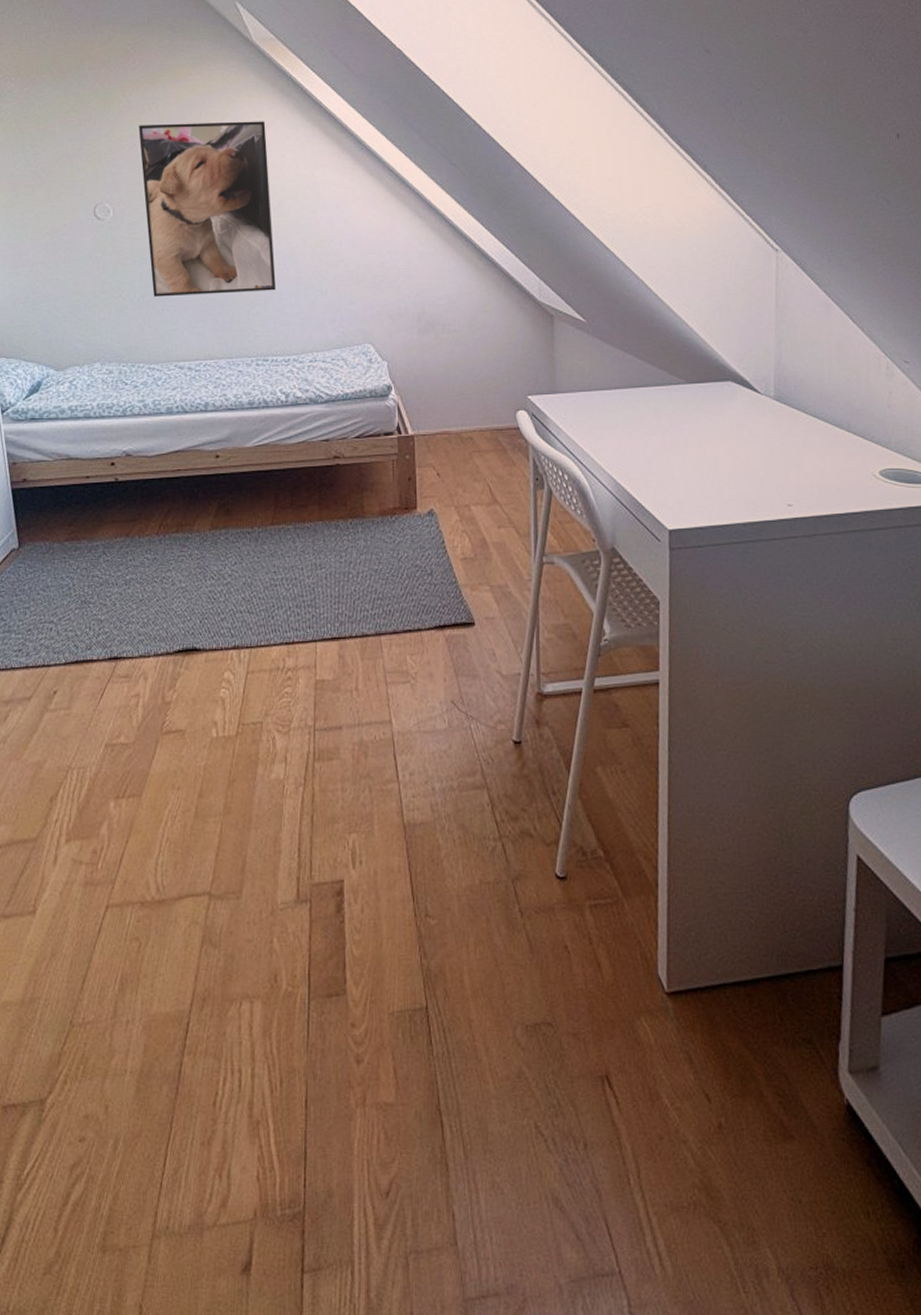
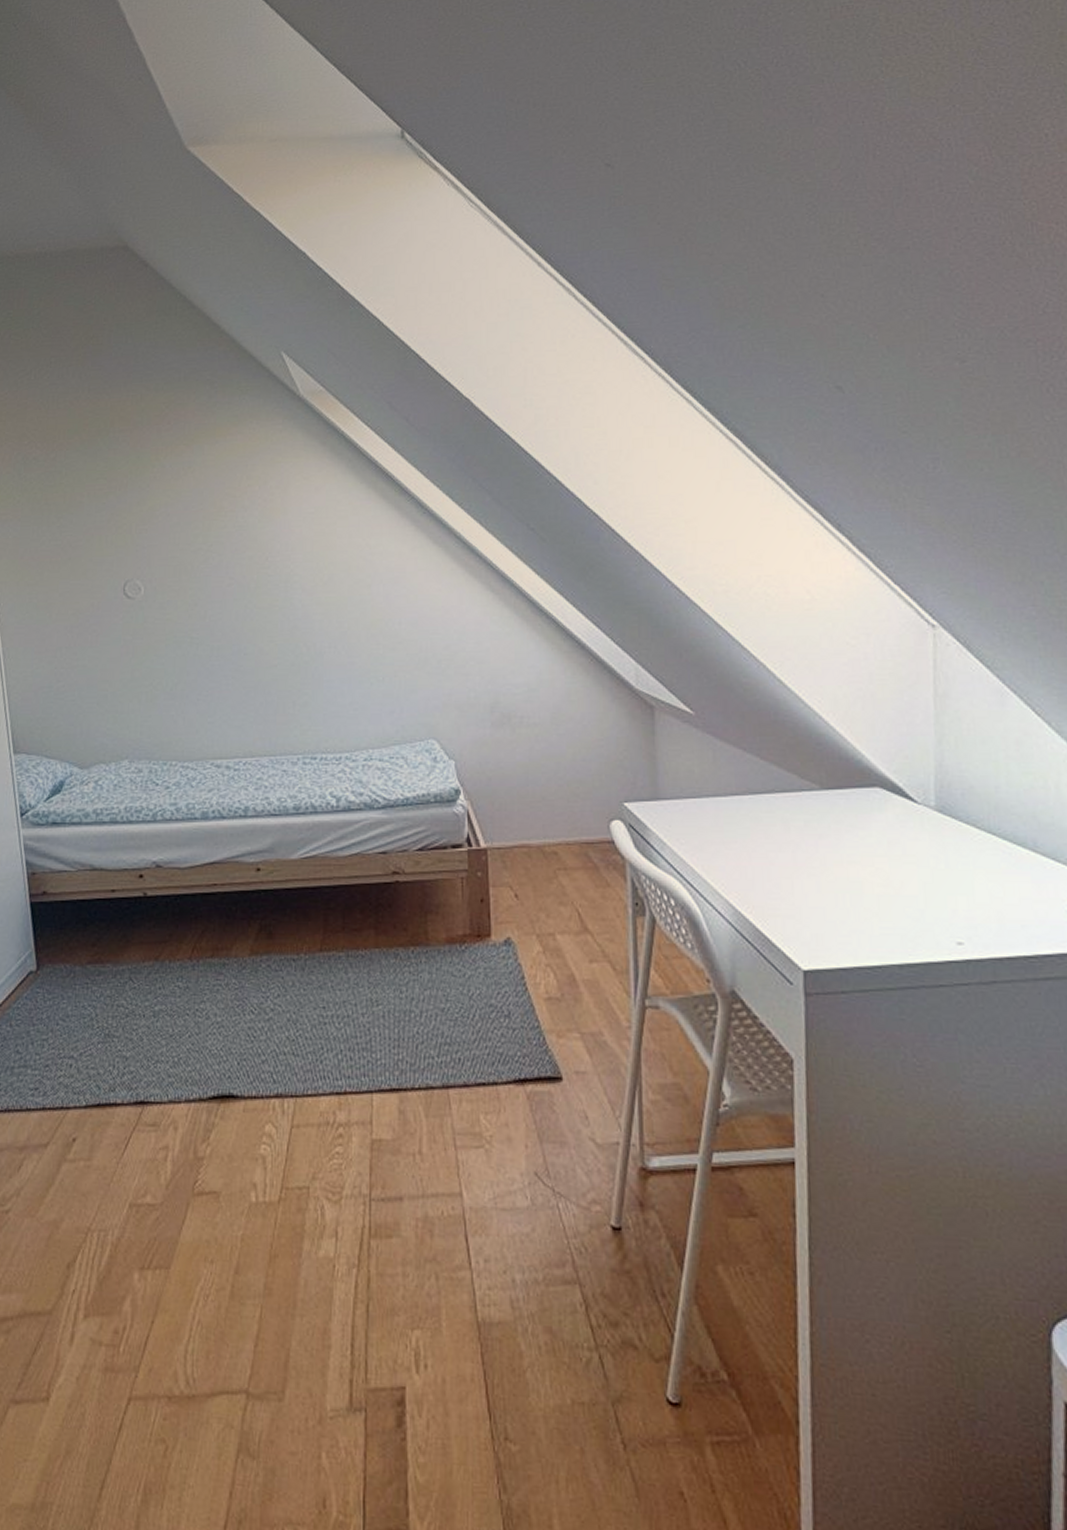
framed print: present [138,121,276,297] -> none [173,484,325,685]

